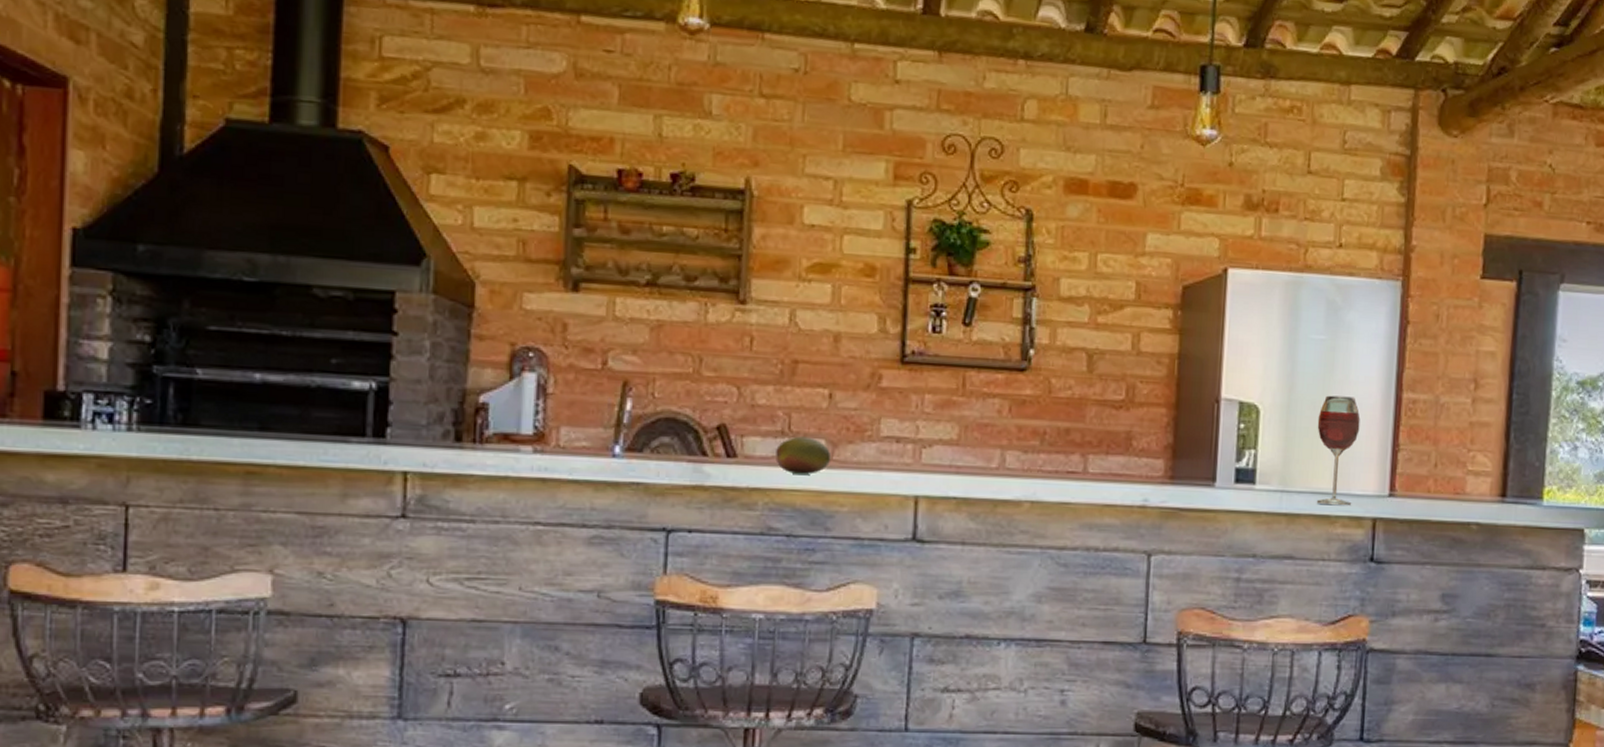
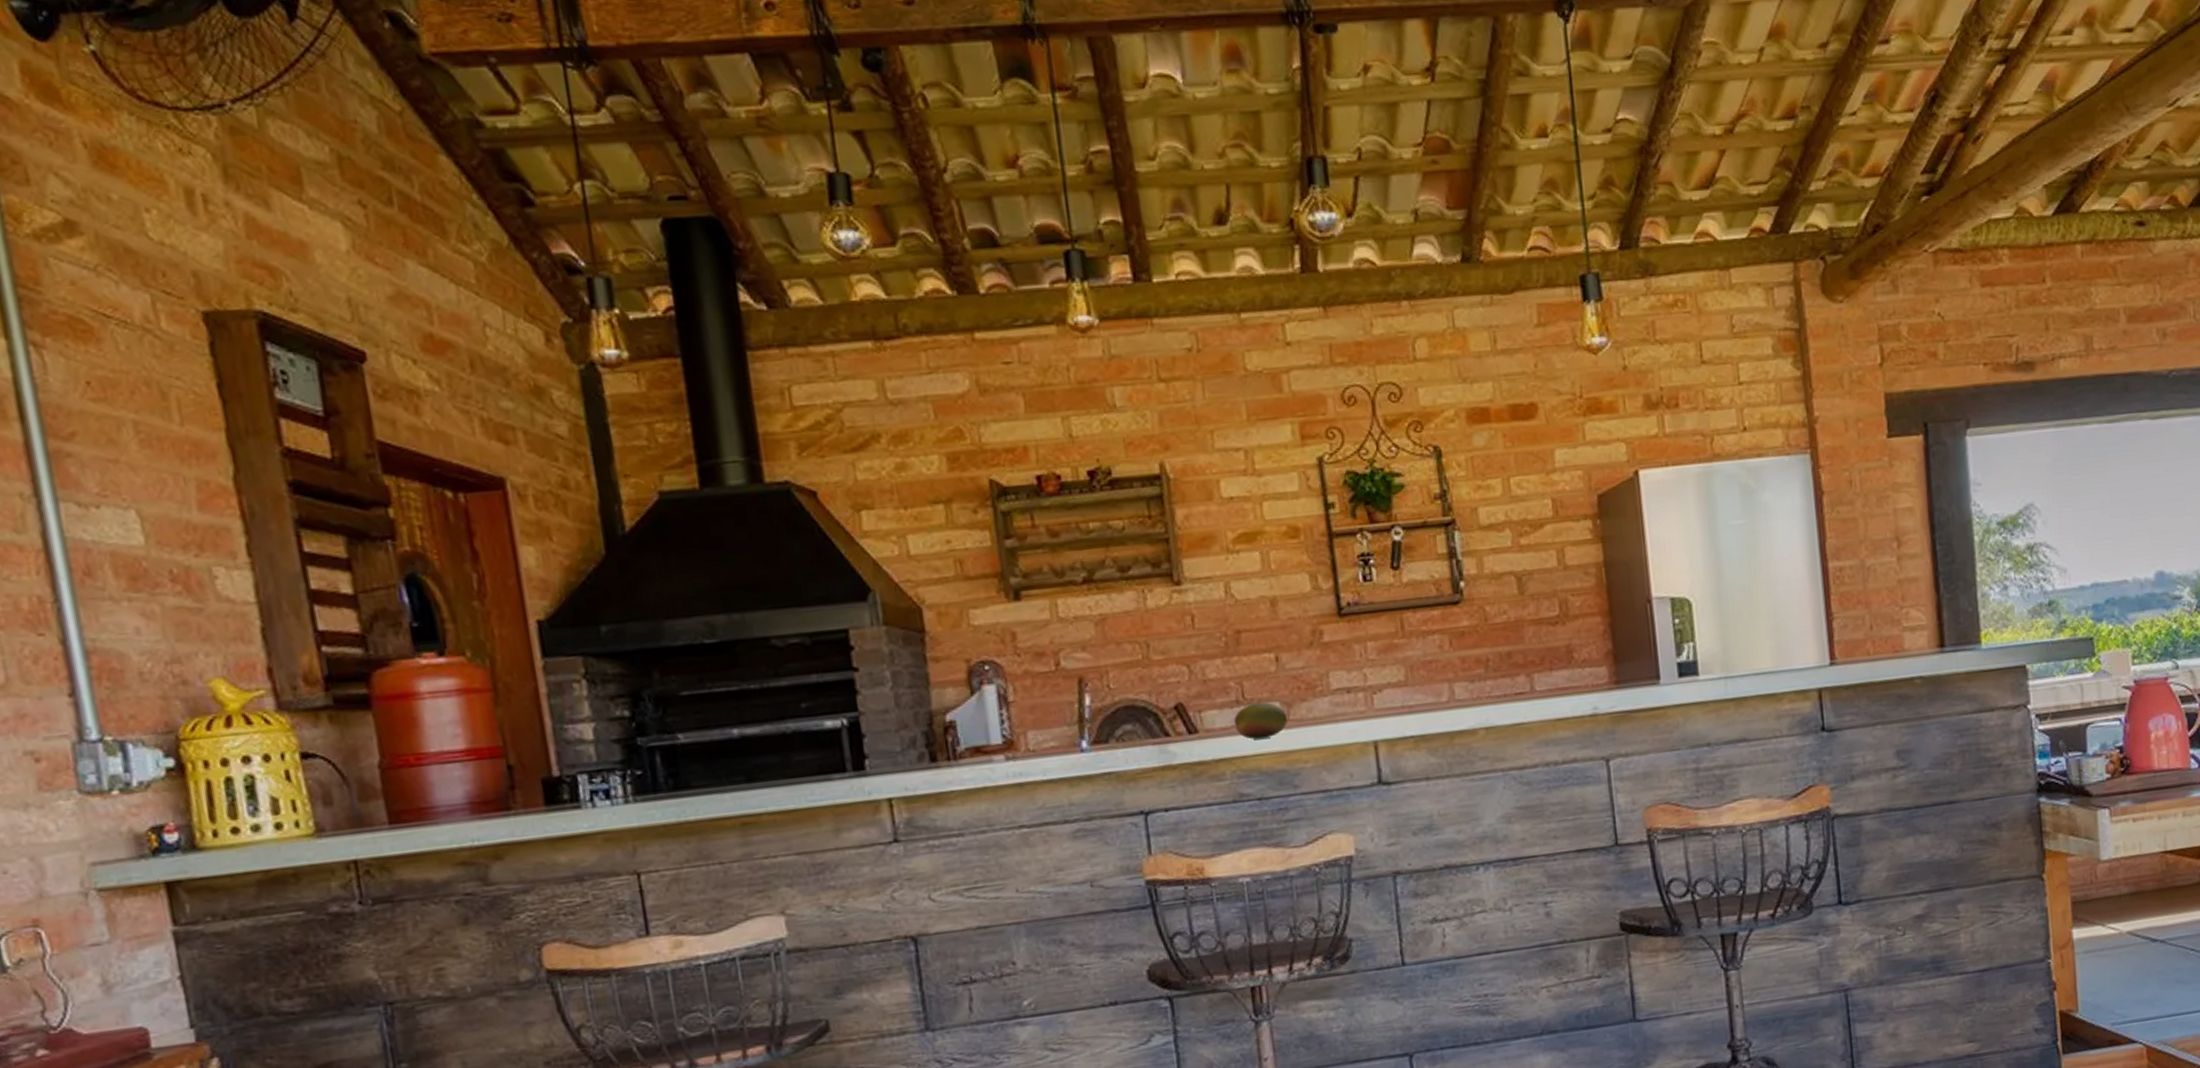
wineglass: present [1316,395,1360,506] -> none [1749,574,1796,684]

